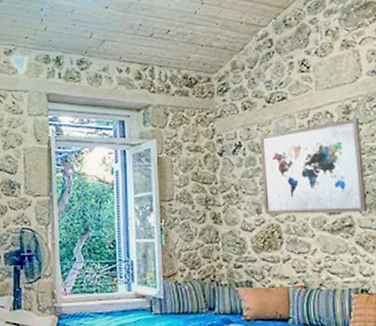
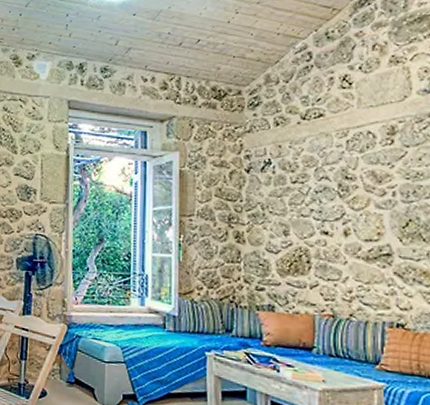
wall art: present [259,118,368,214] -> none [291,140,410,242]

